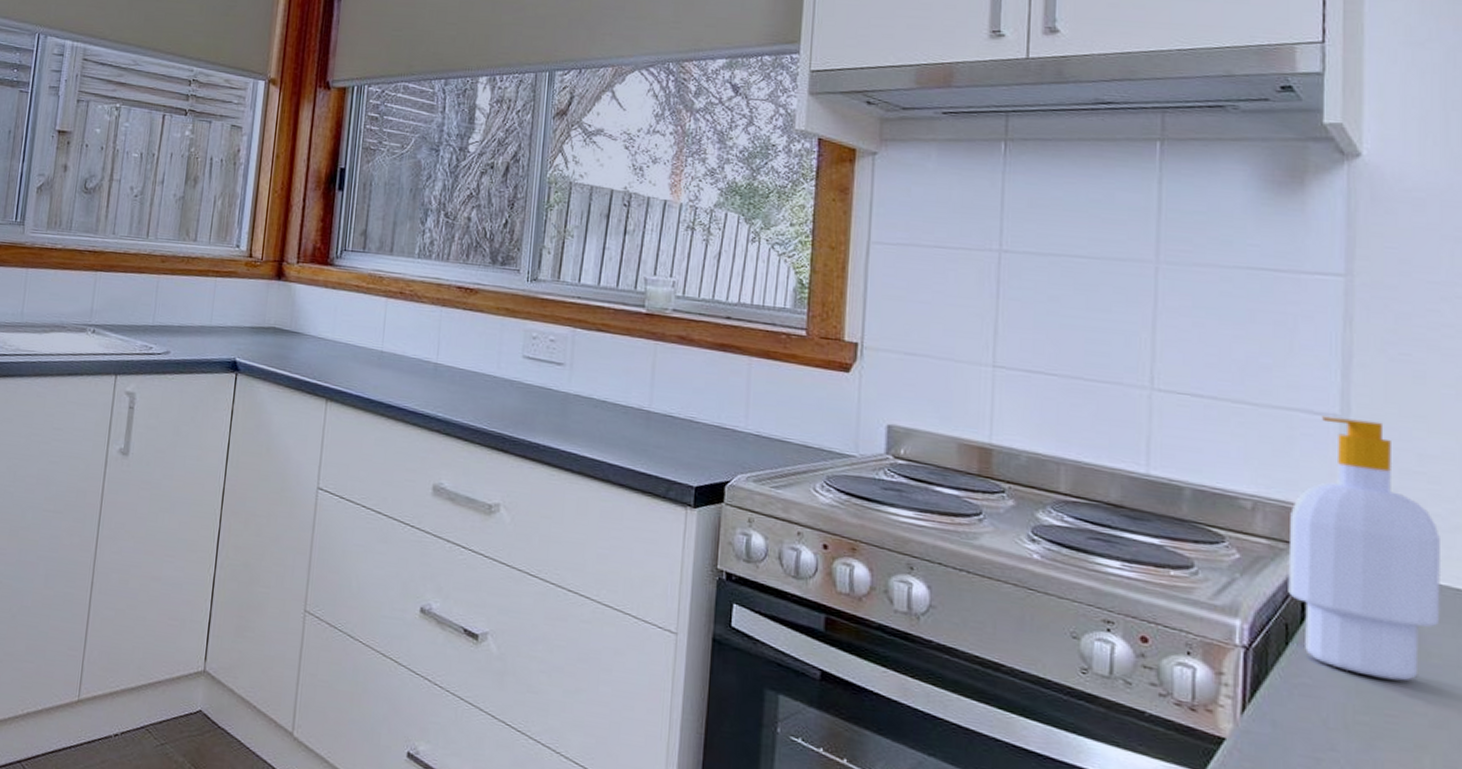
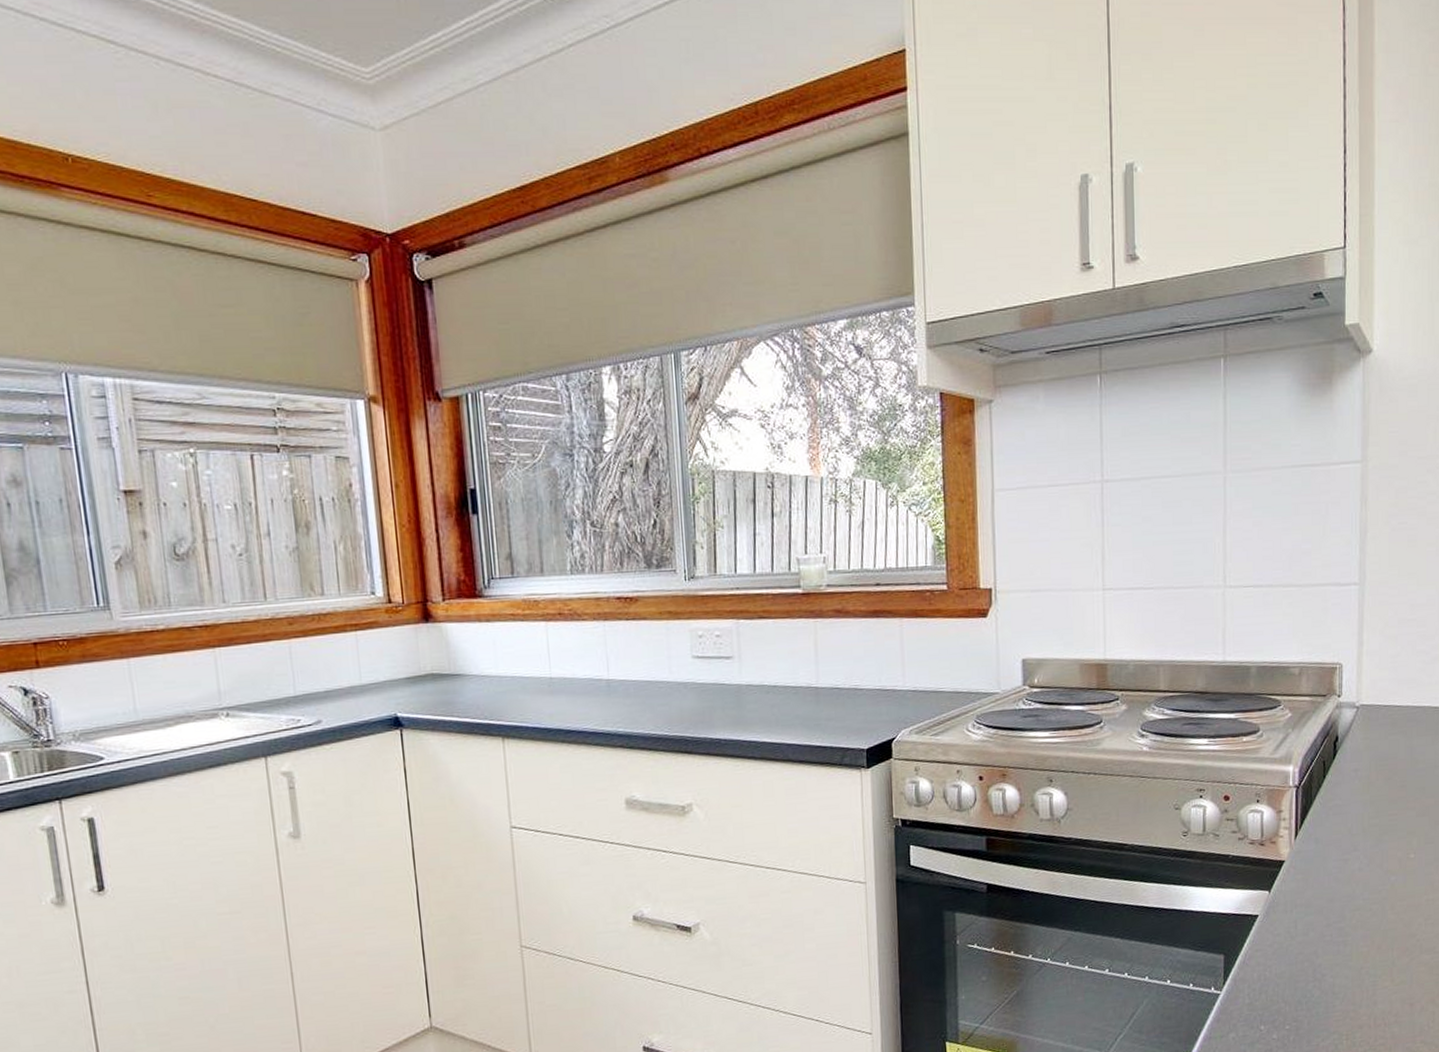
soap bottle: present [1288,416,1442,681] -> none [1324,583,1426,788]

